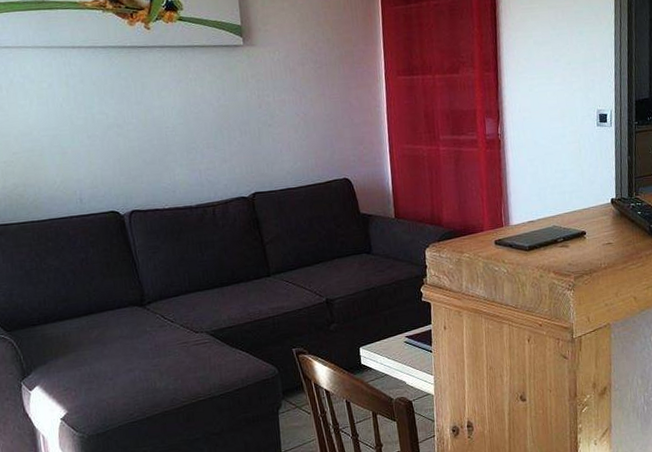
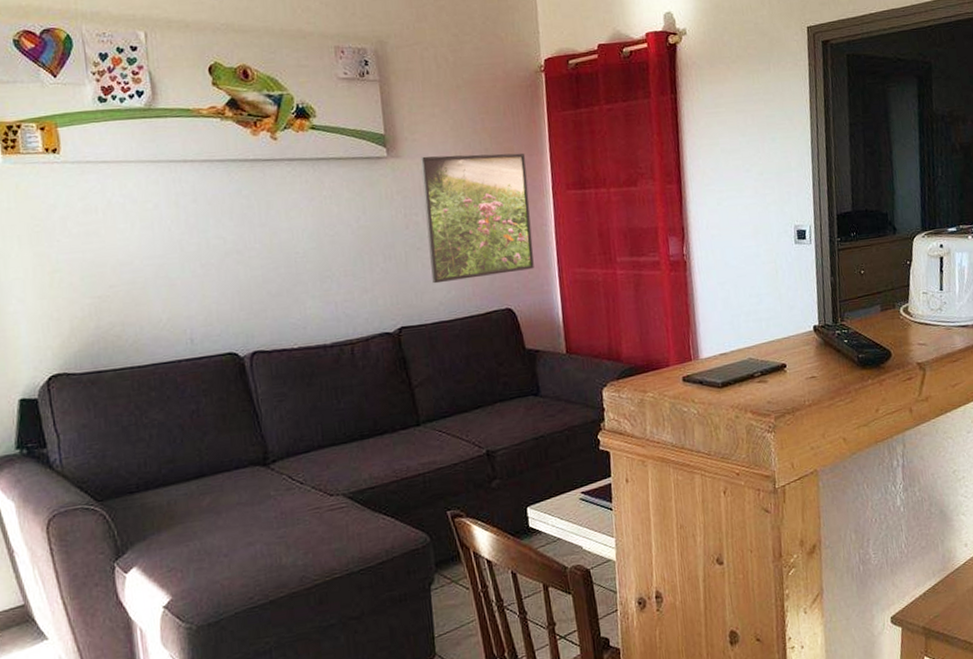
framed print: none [272,43,369,156] -> present [421,153,534,284]

